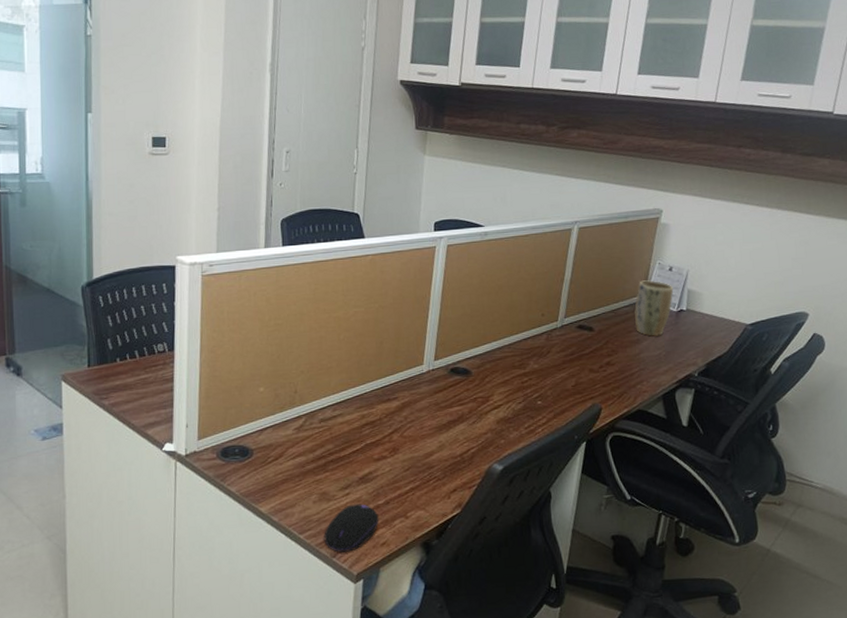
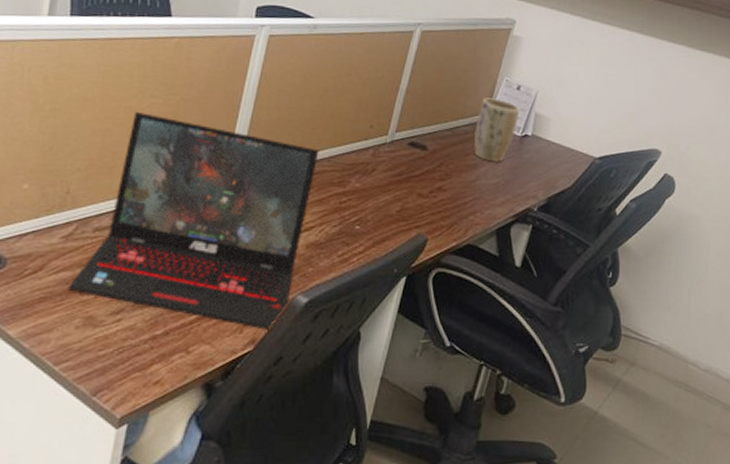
laptop: none [304,320,500,496] -> present [67,111,319,331]
computer mouse: present [324,503,380,553] -> none [84,331,155,390]

